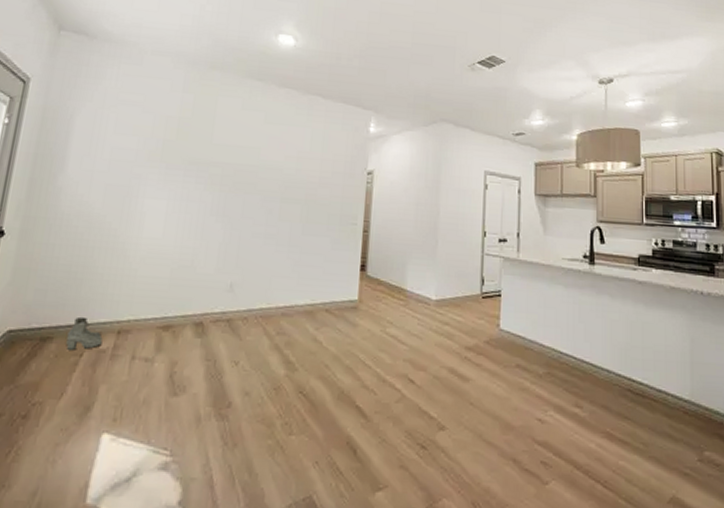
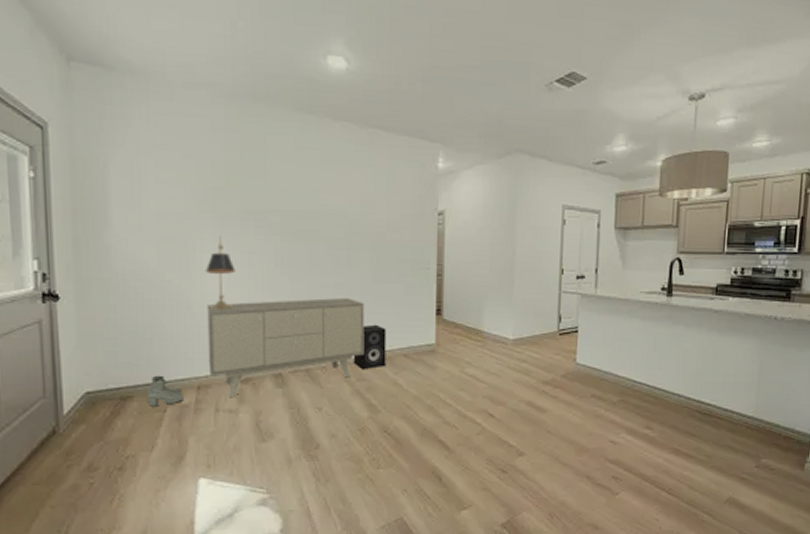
sideboard: none [132,247,292,346] -> present [207,297,365,398]
lamp: none [142,183,173,255] -> present [205,236,236,311]
speaker: none [275,276,311,324] -> present [353,324,387,370]

